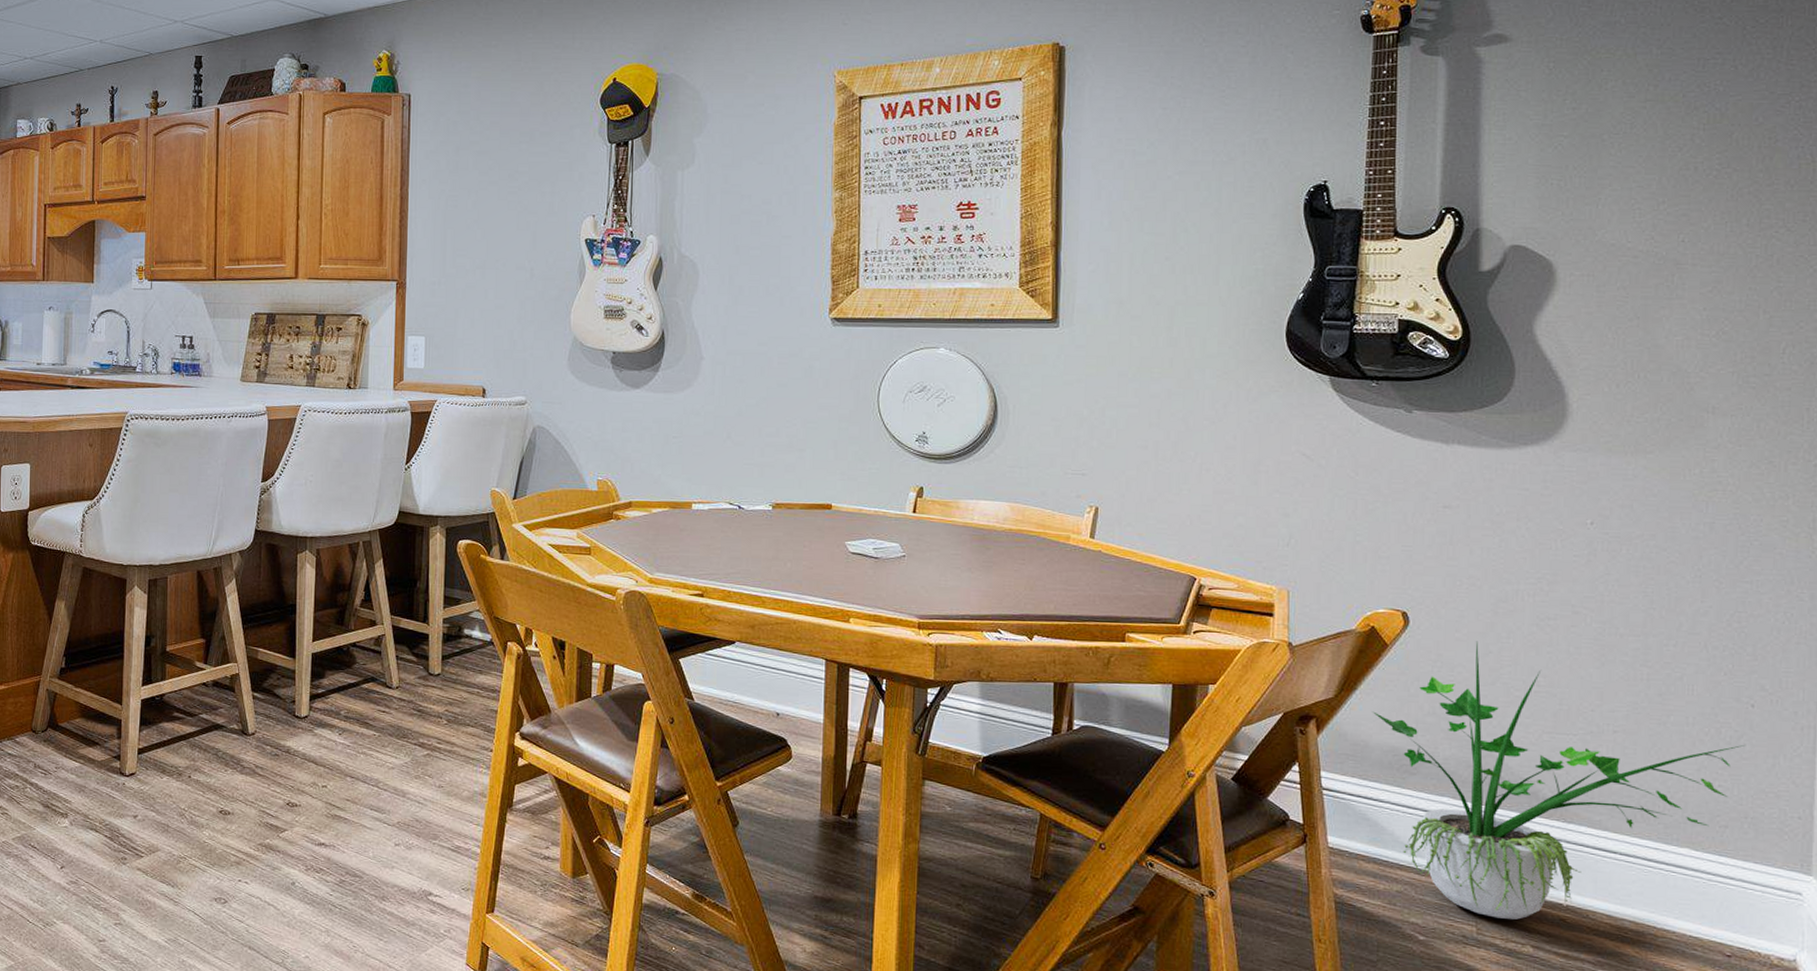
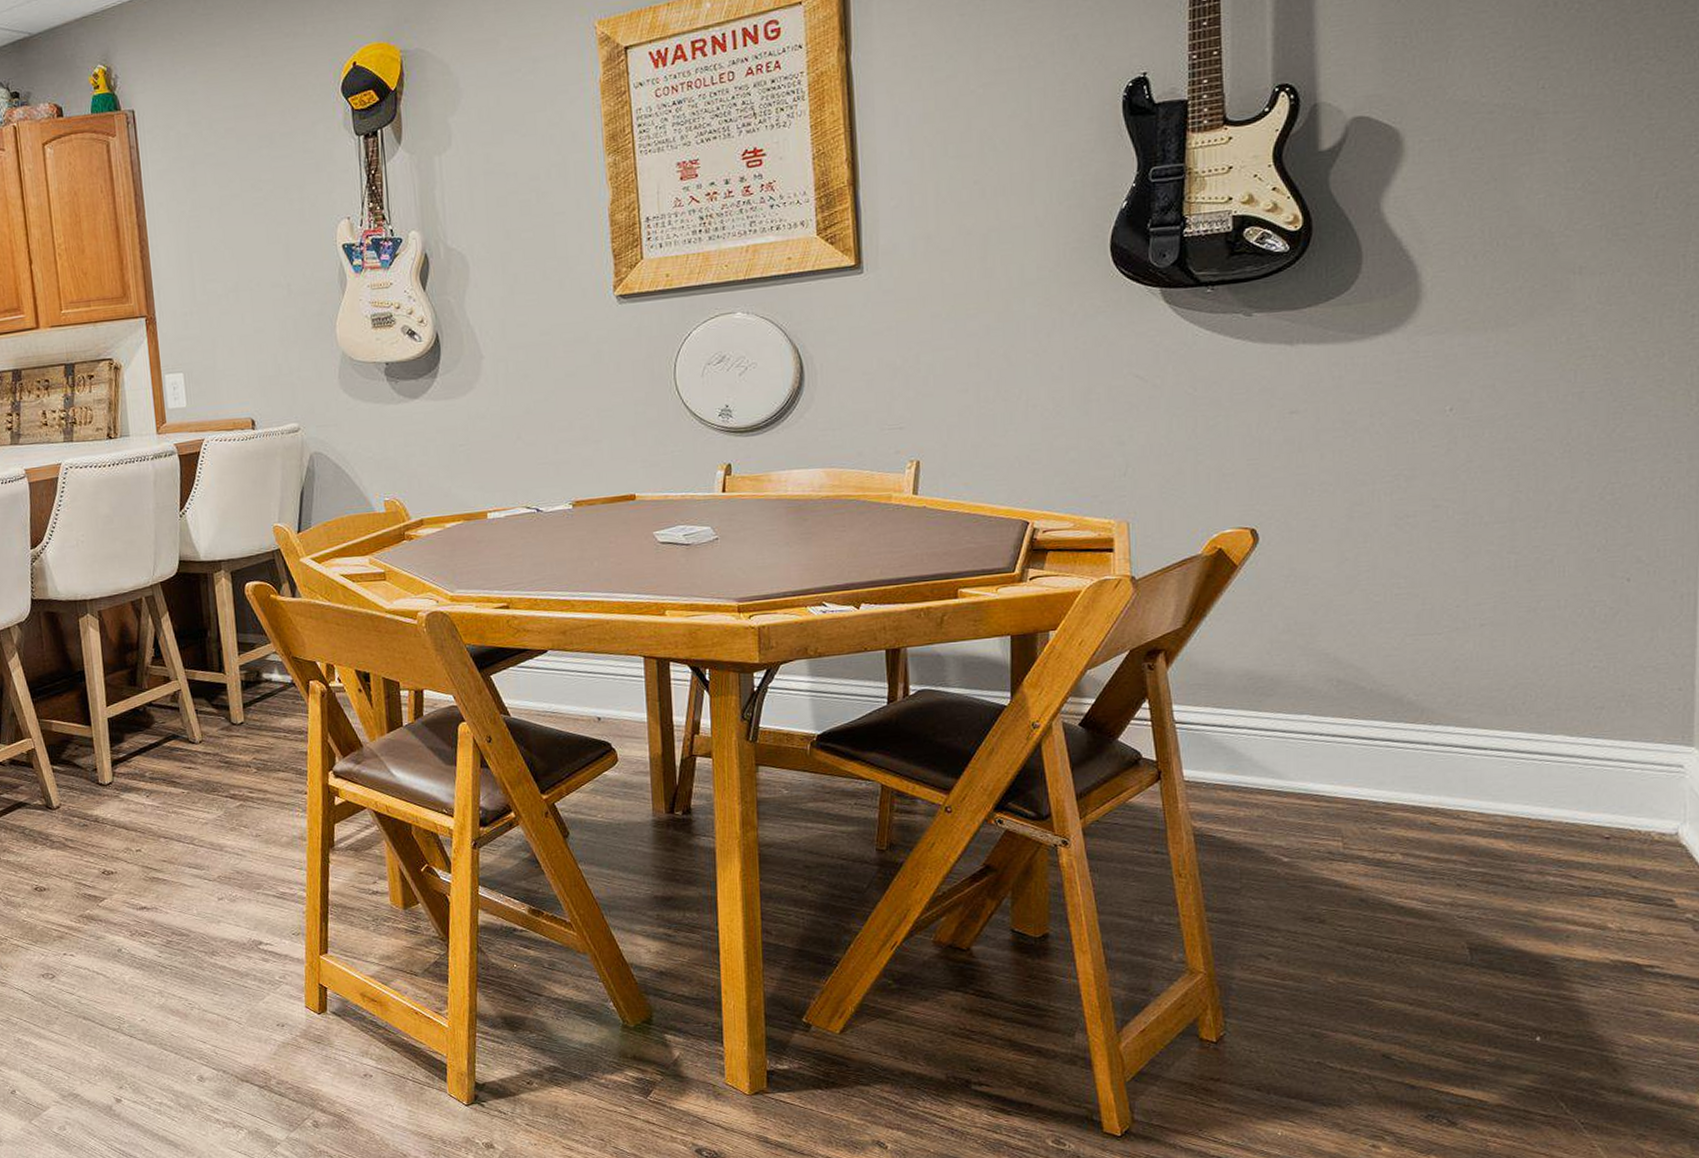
potted plant: present [1372,641,1745,920] -> none [1223,549,1620,831]

